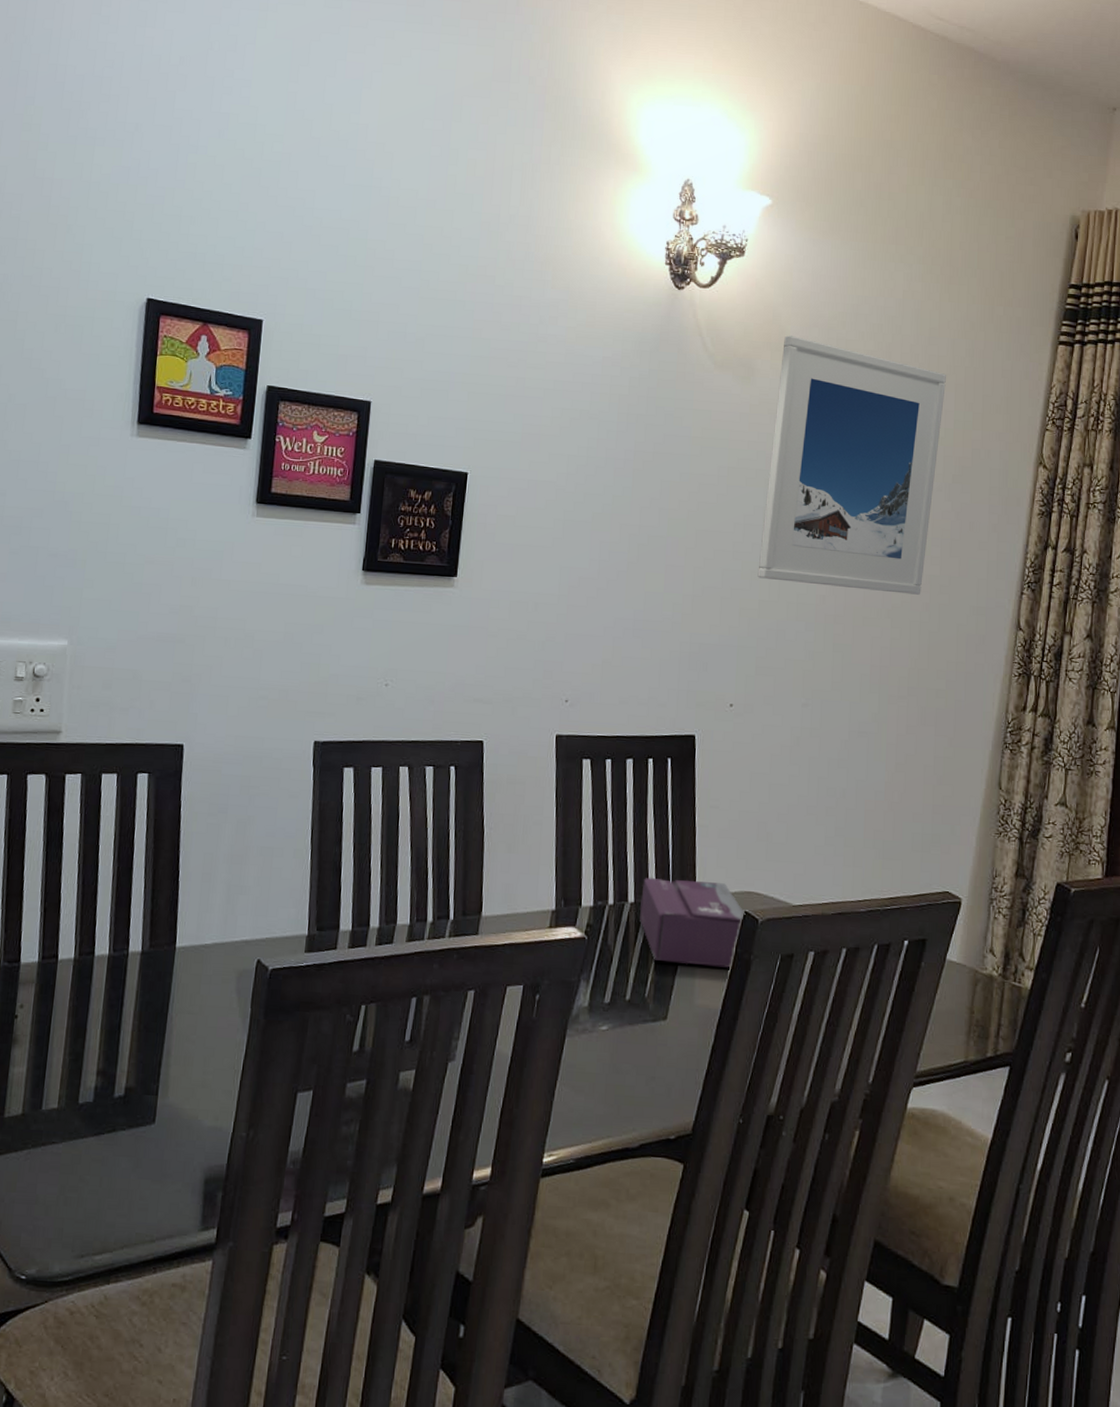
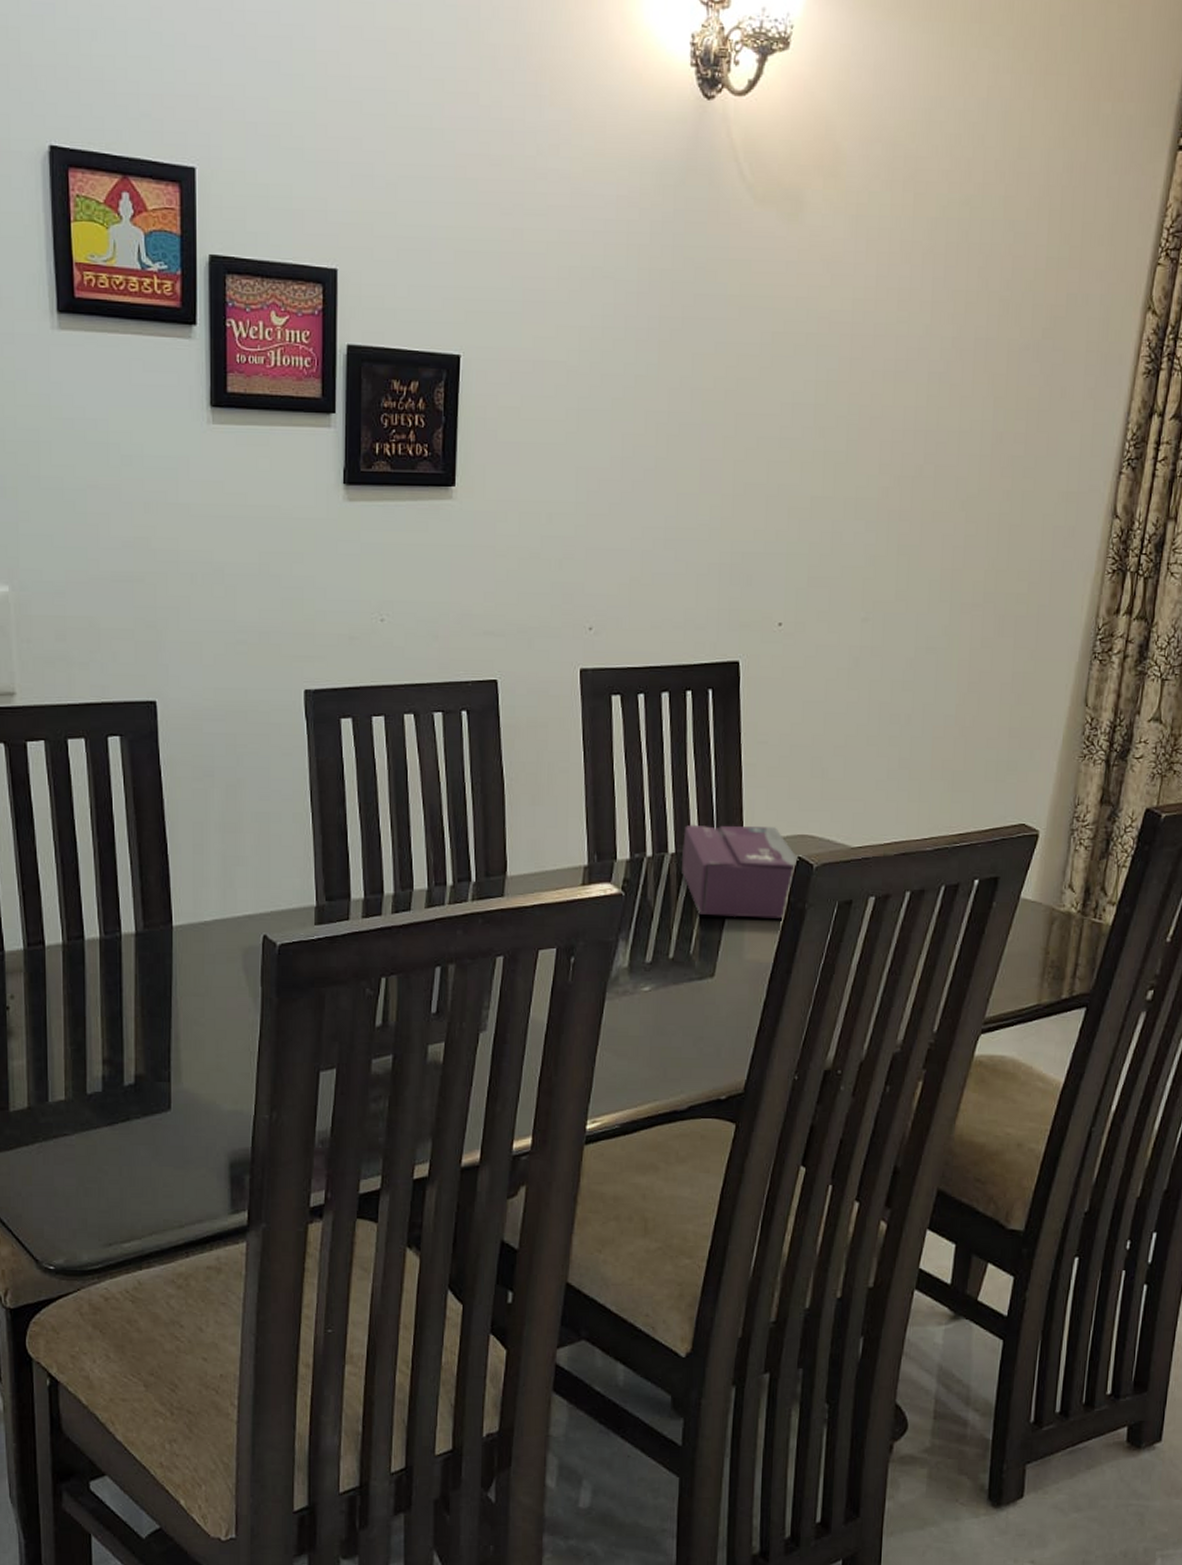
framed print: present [757,335,946,595] -> none [809,155,1038,481]

